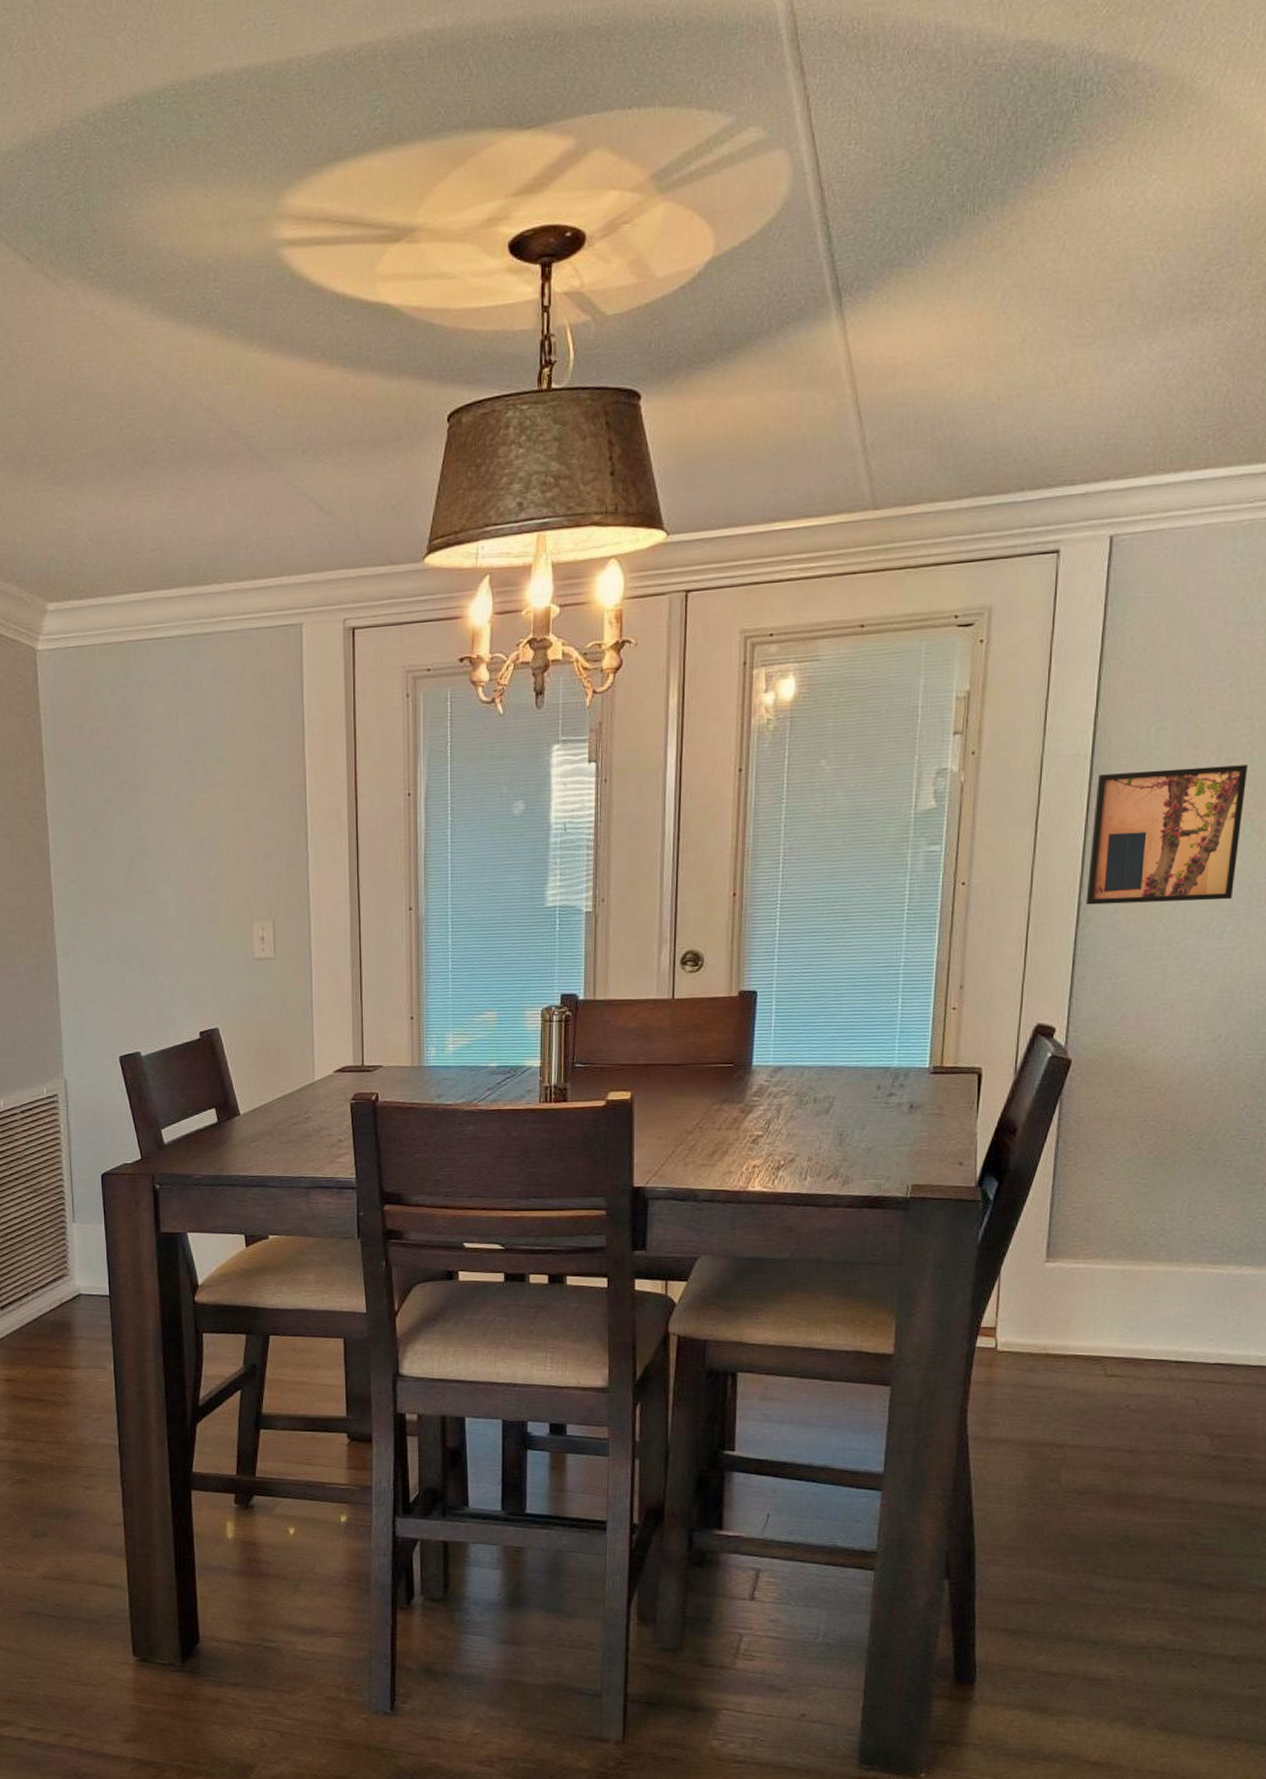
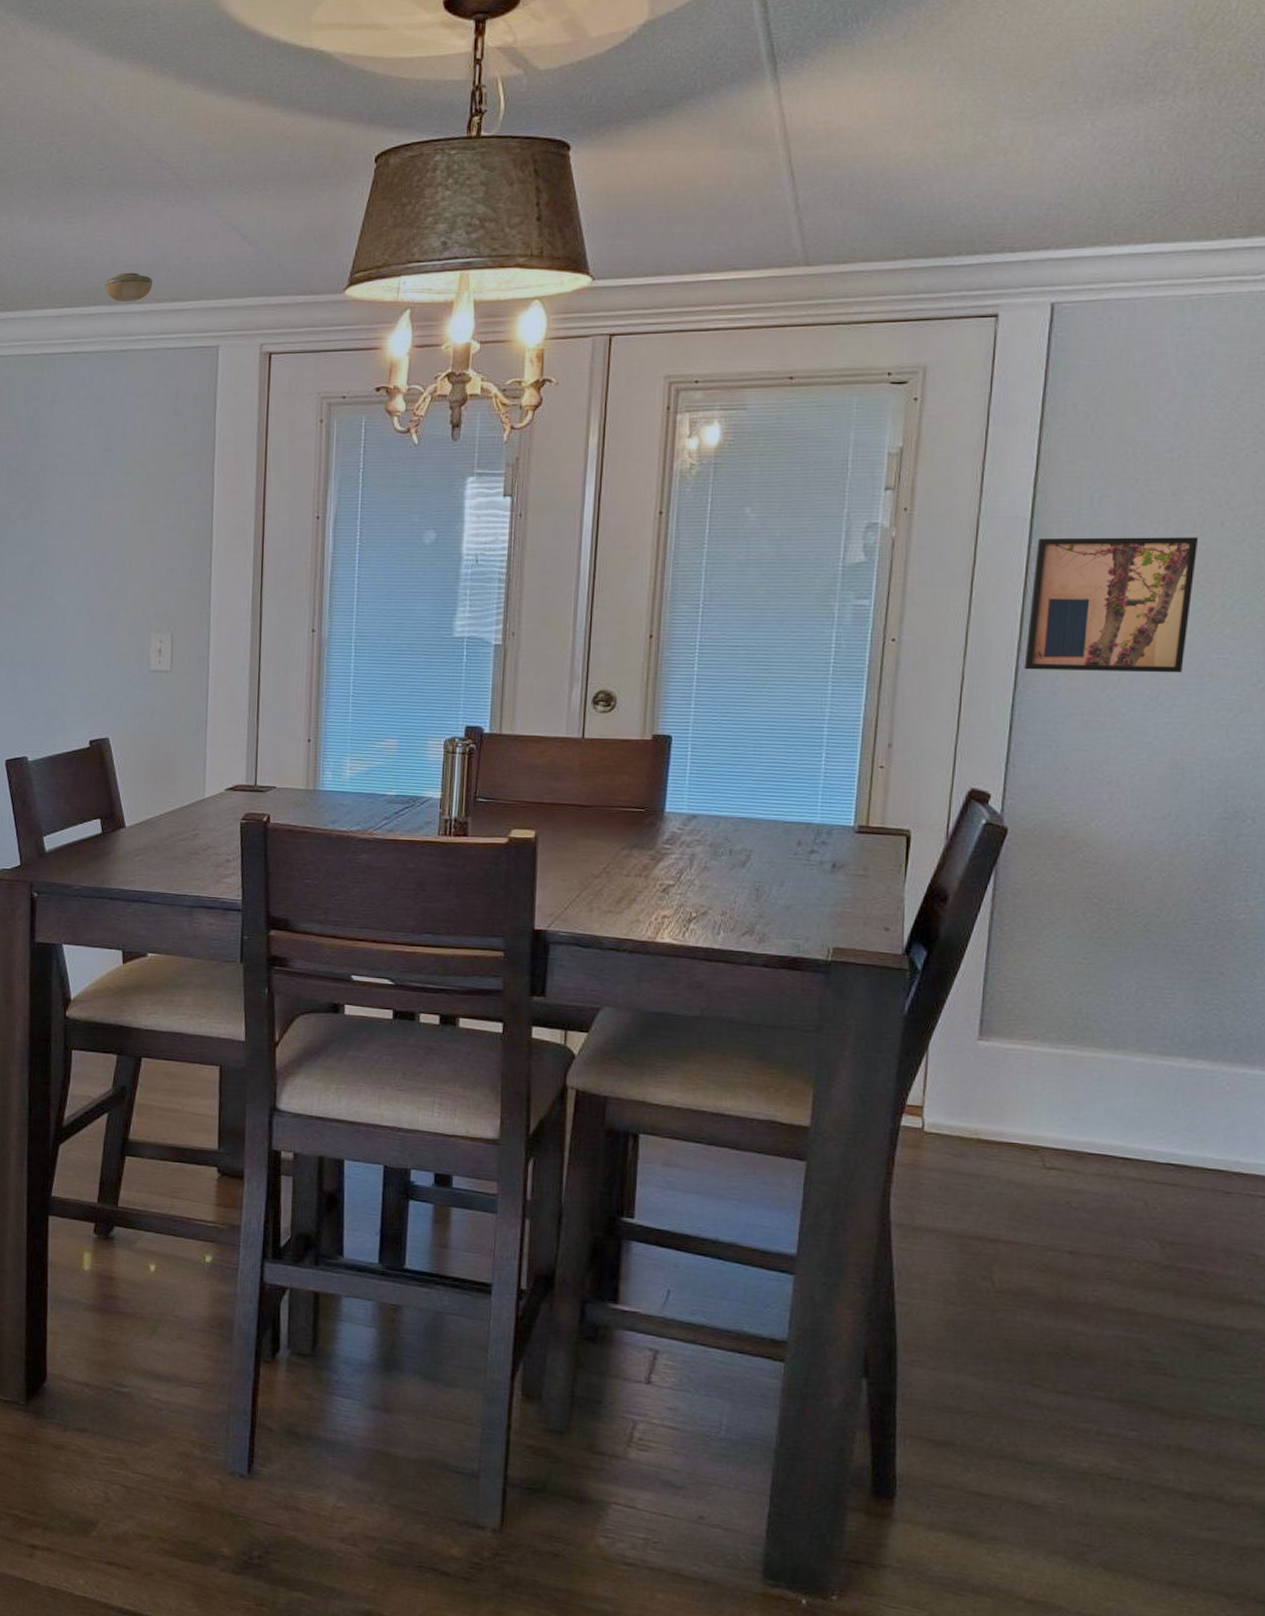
smoke detector: none [183,550,233,582] -> present [104,272,153,302]

